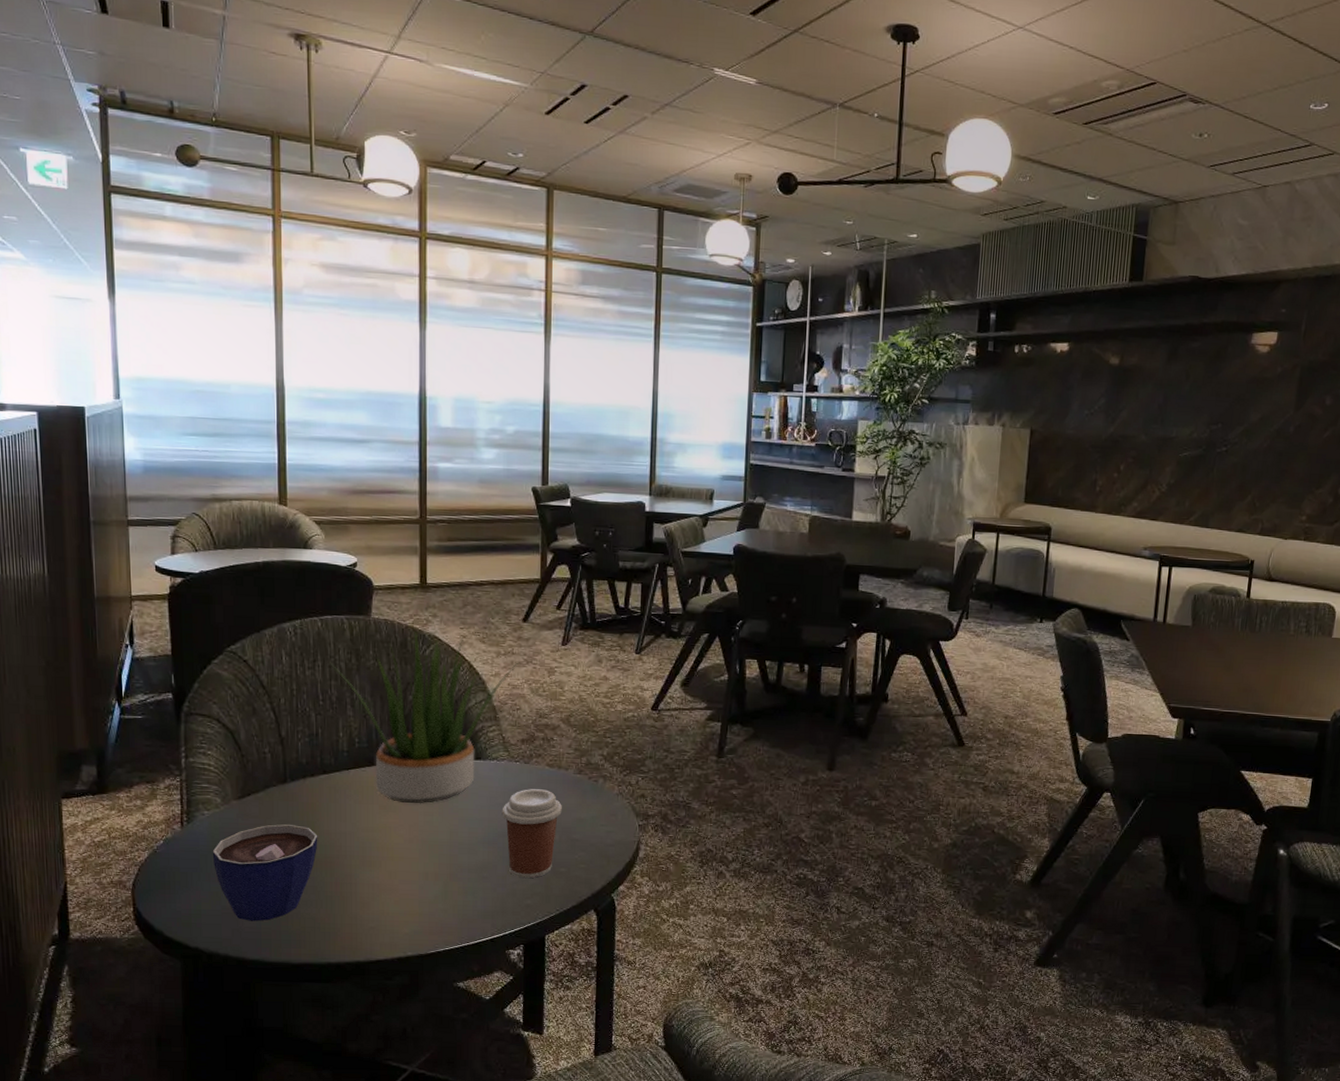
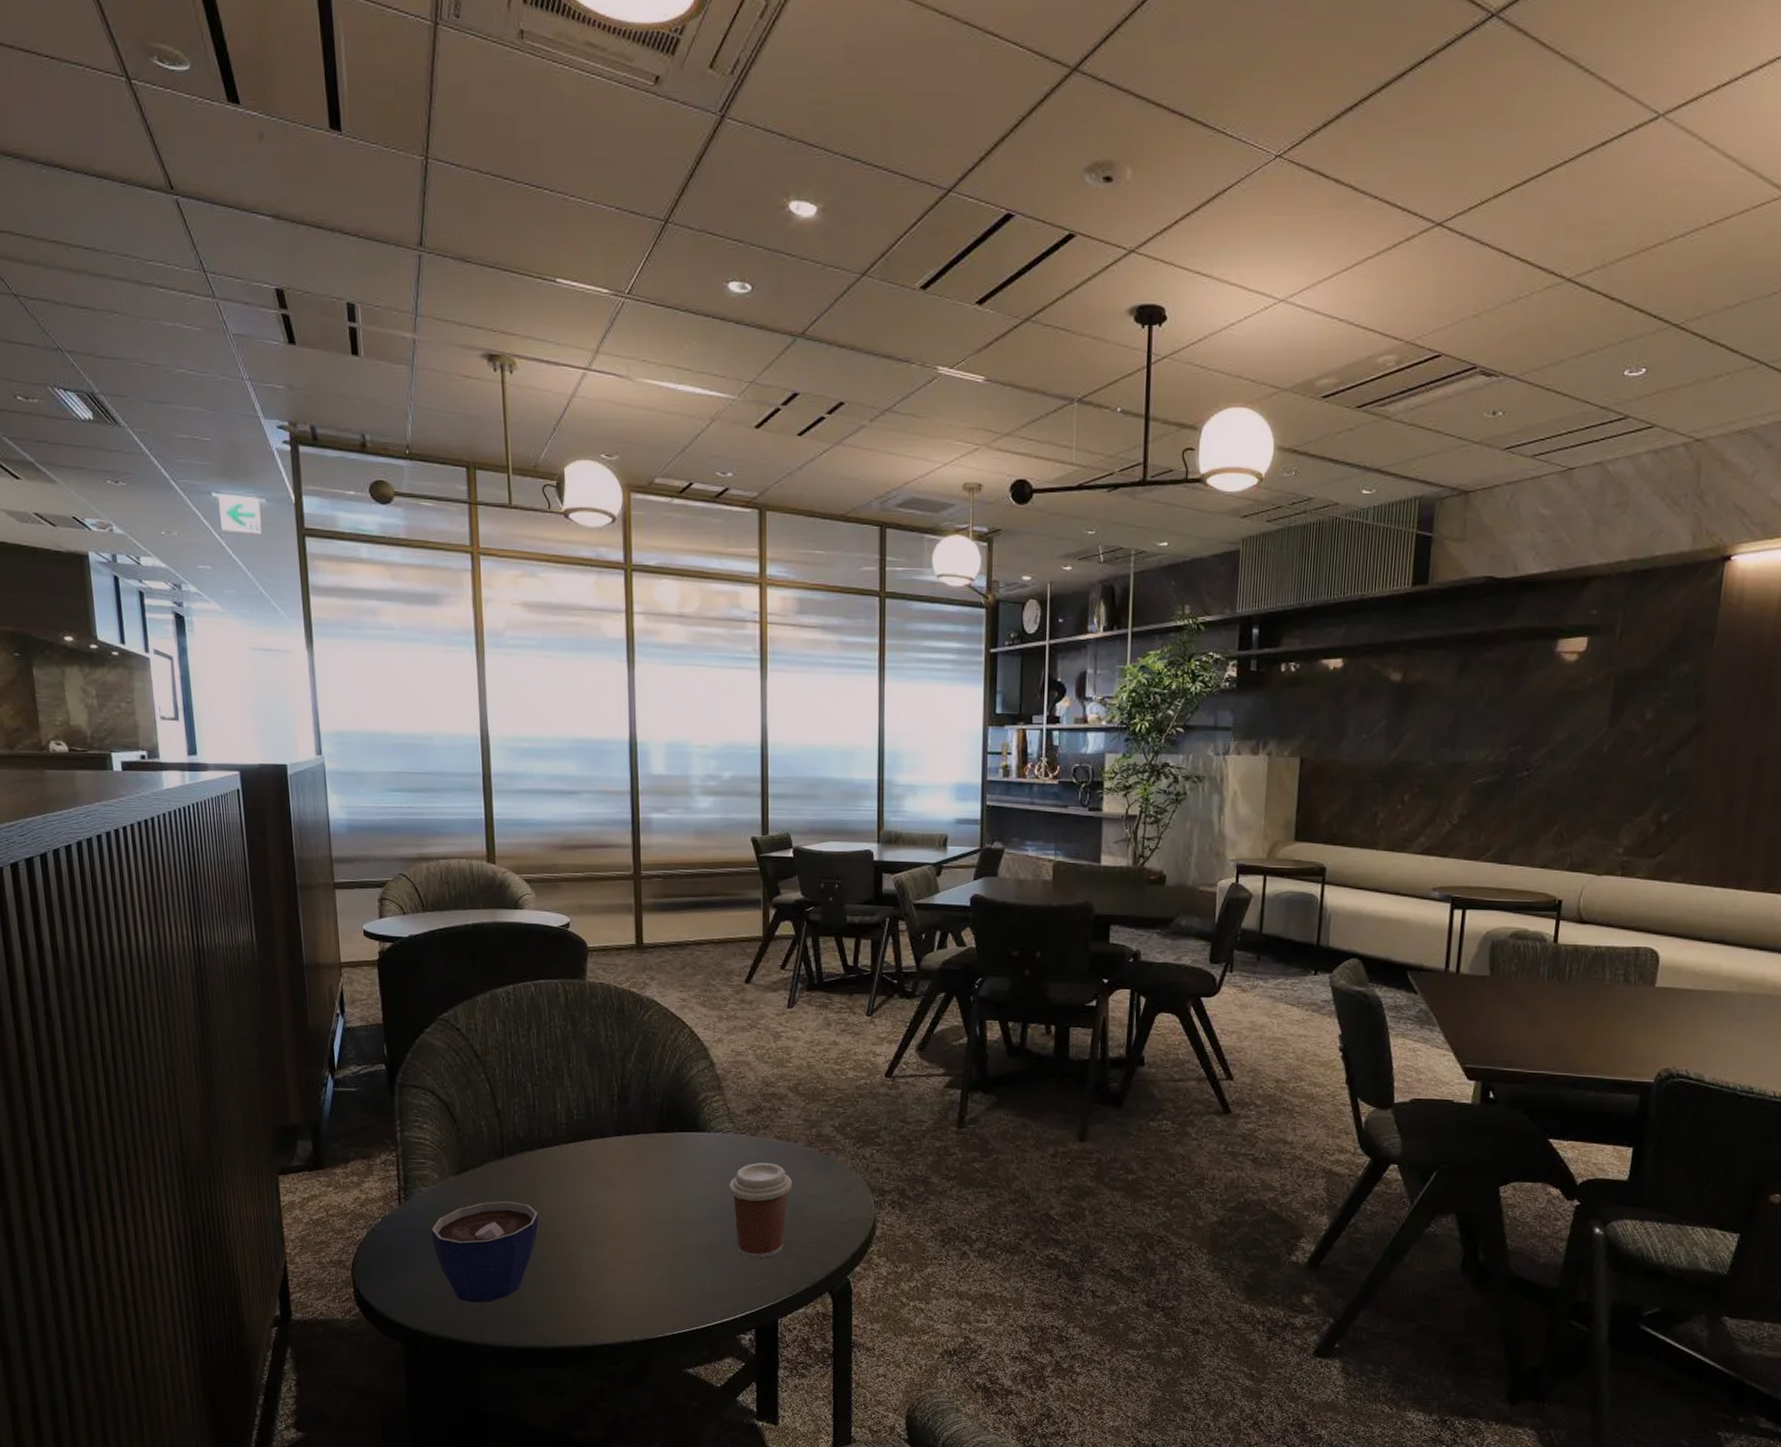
potted plant: present [330,632,520,804] -> none [545,996,743,1180]

